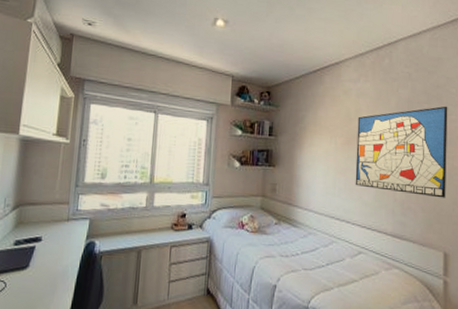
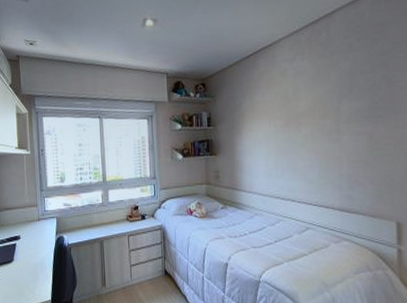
wall art: present [355,106,448,198] -> none [296,73,397,169]

